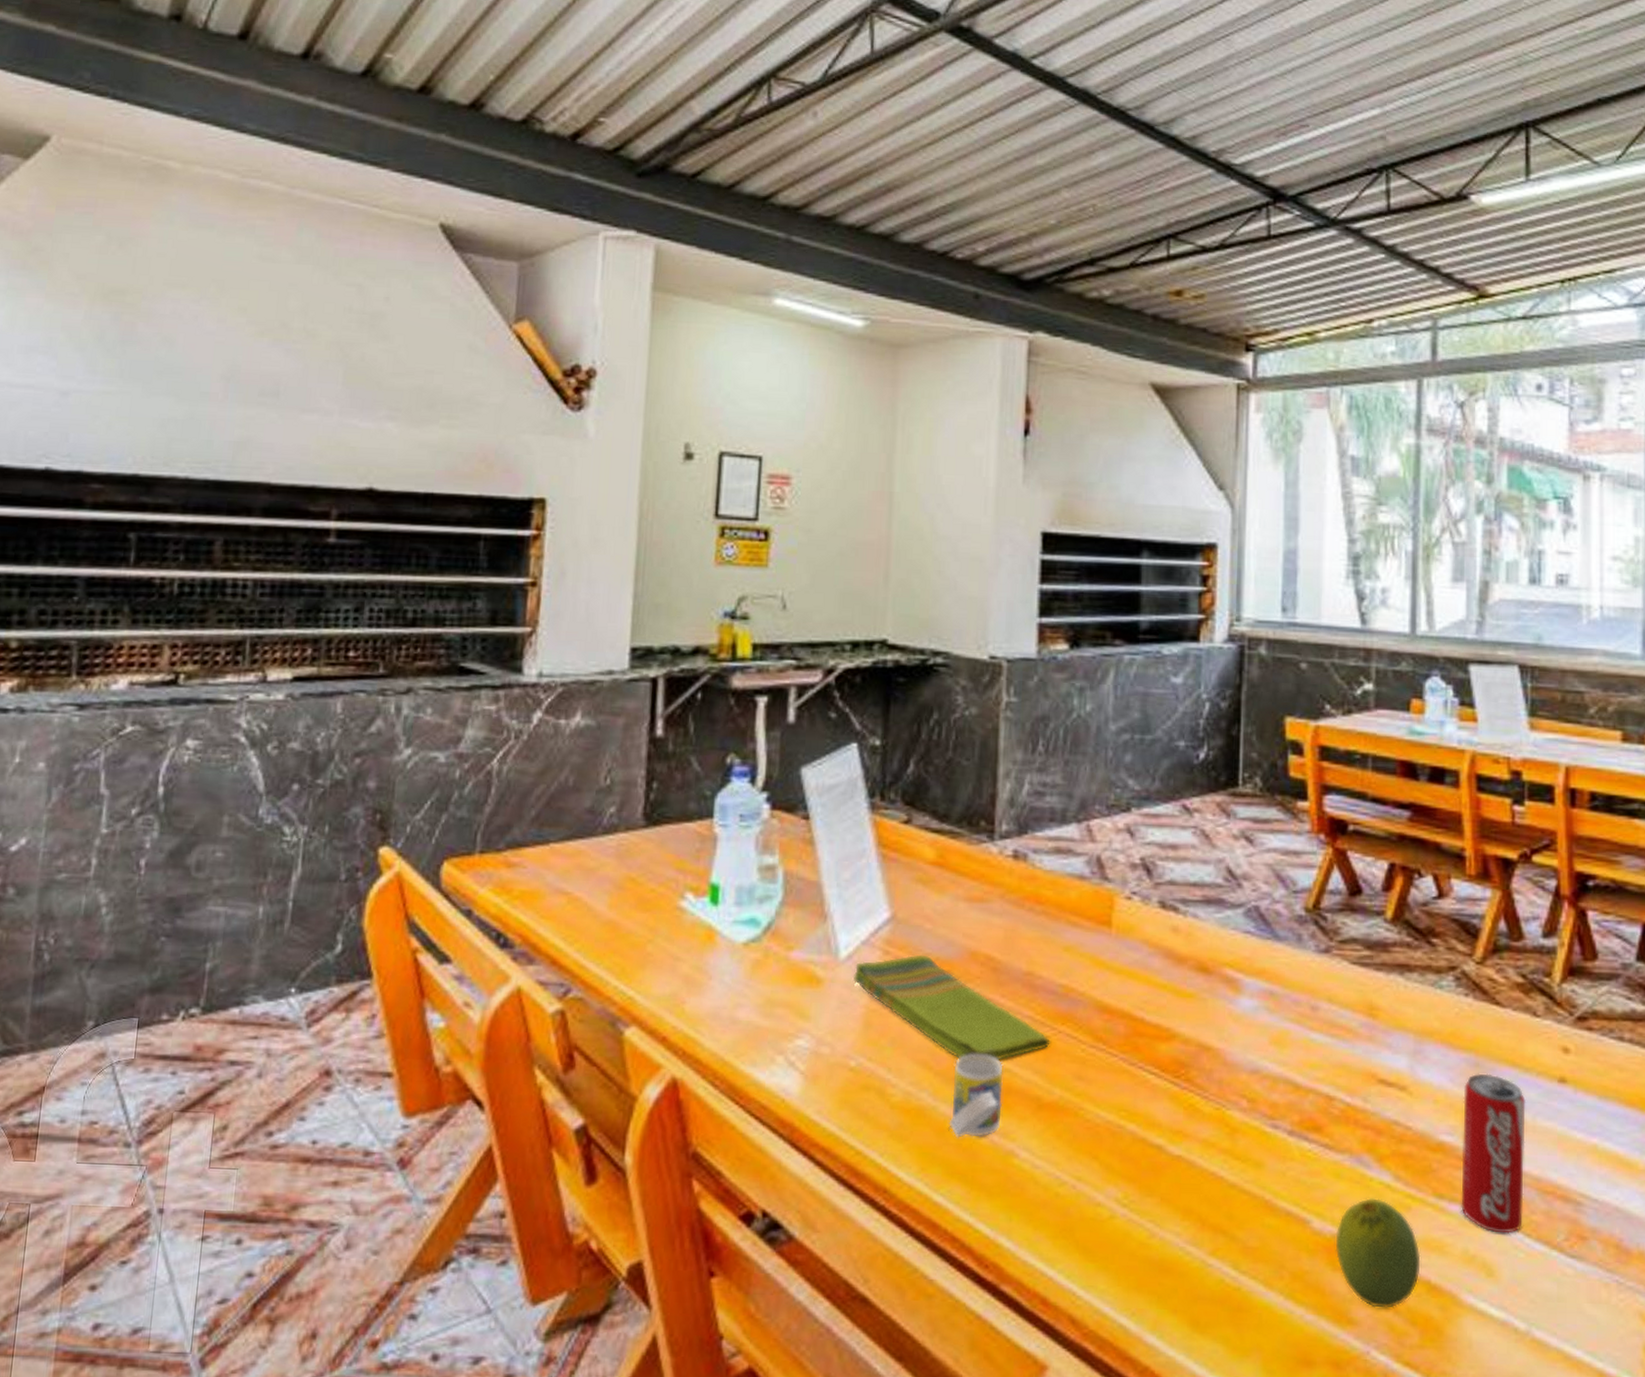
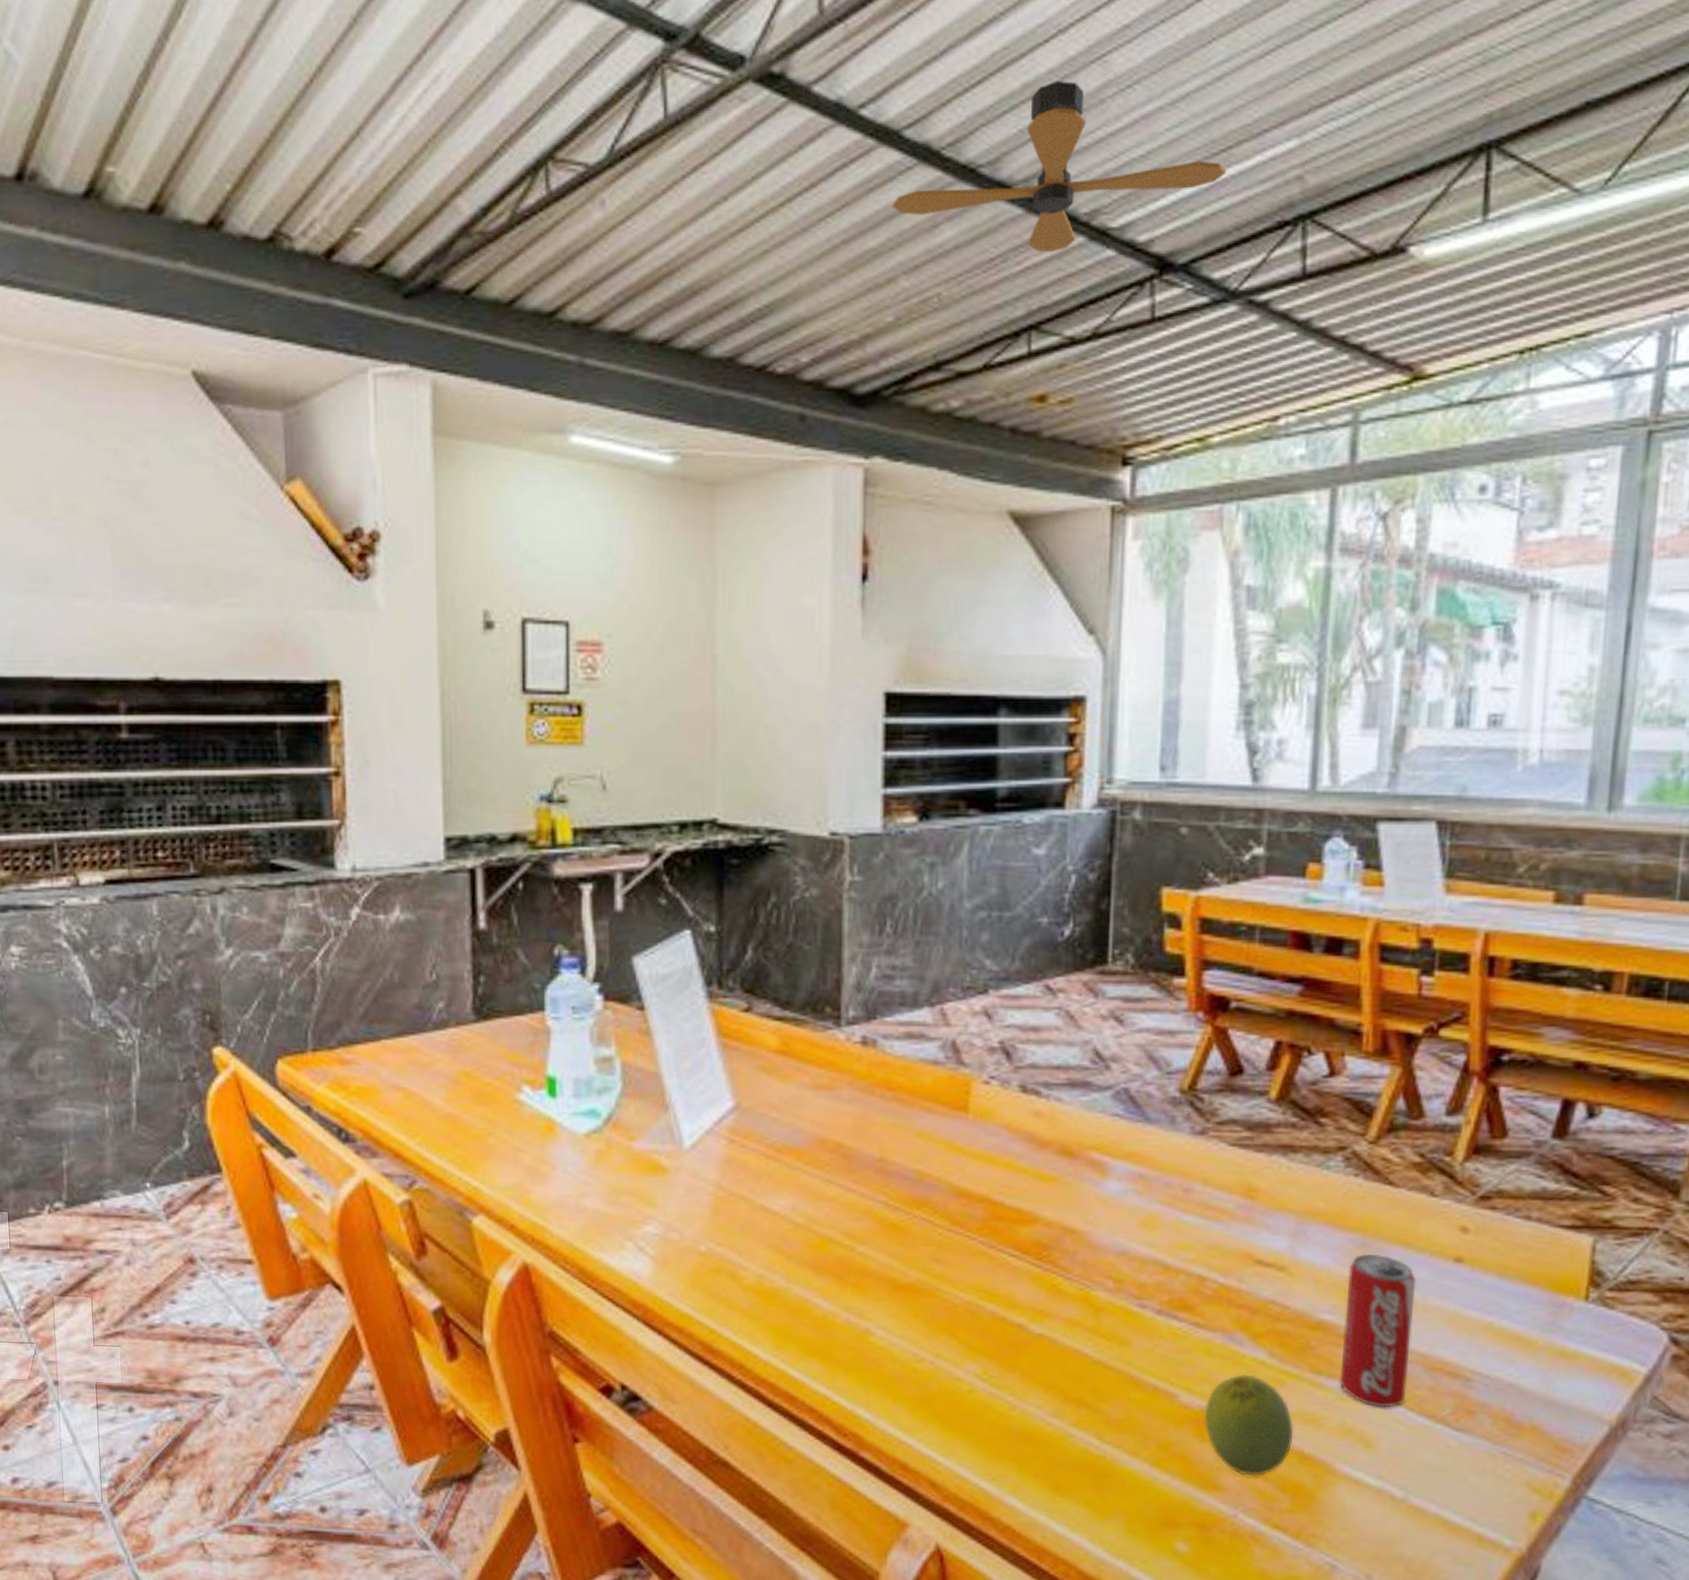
dish towel: present [852,955,1050,1060] -> none [698,1143,905,1244]
cup: present [949,1053,1004,1138] -> none [802,1237,857,1318]
ceiling fan: none [1057,51,1325,180] -> present [893,81,1226,253]

